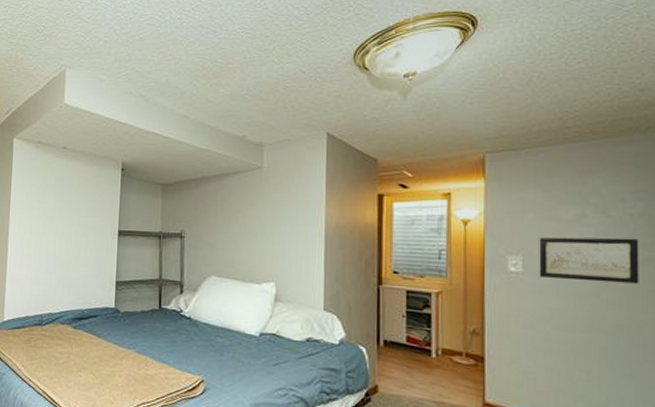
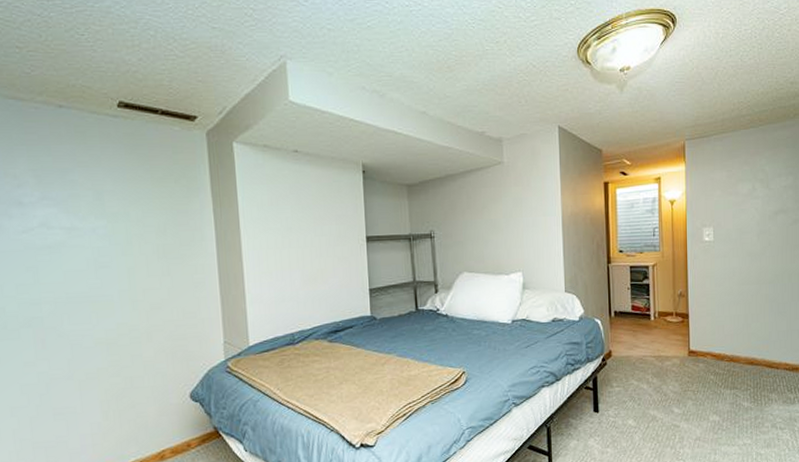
wall art: present [539,237,639,284] -> none [724,205,790,244]

